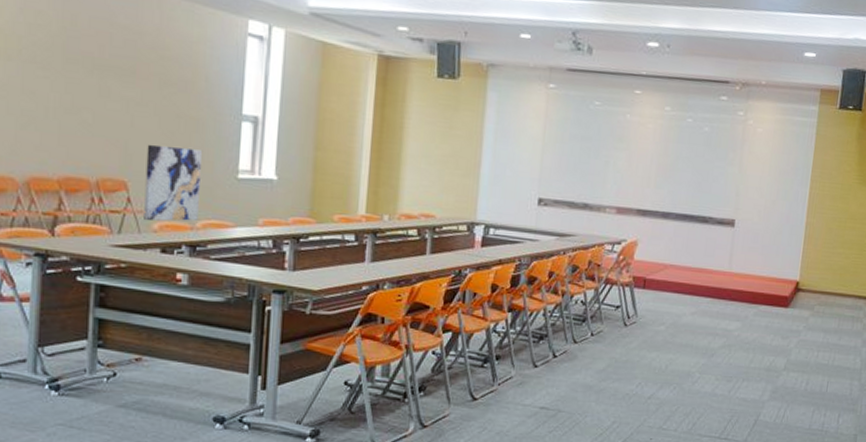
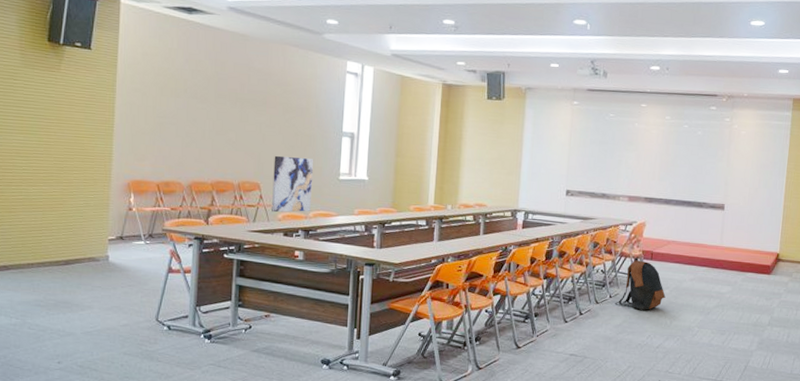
backpack: none [597,285,661,352] -> present [614,258,666,310]

